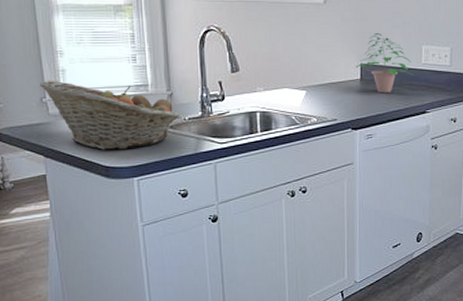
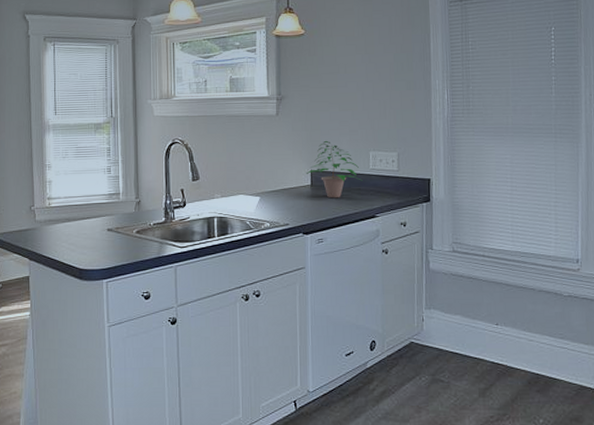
fruit basket: present [40,80,180,150] -> none [30,190,146,253]

